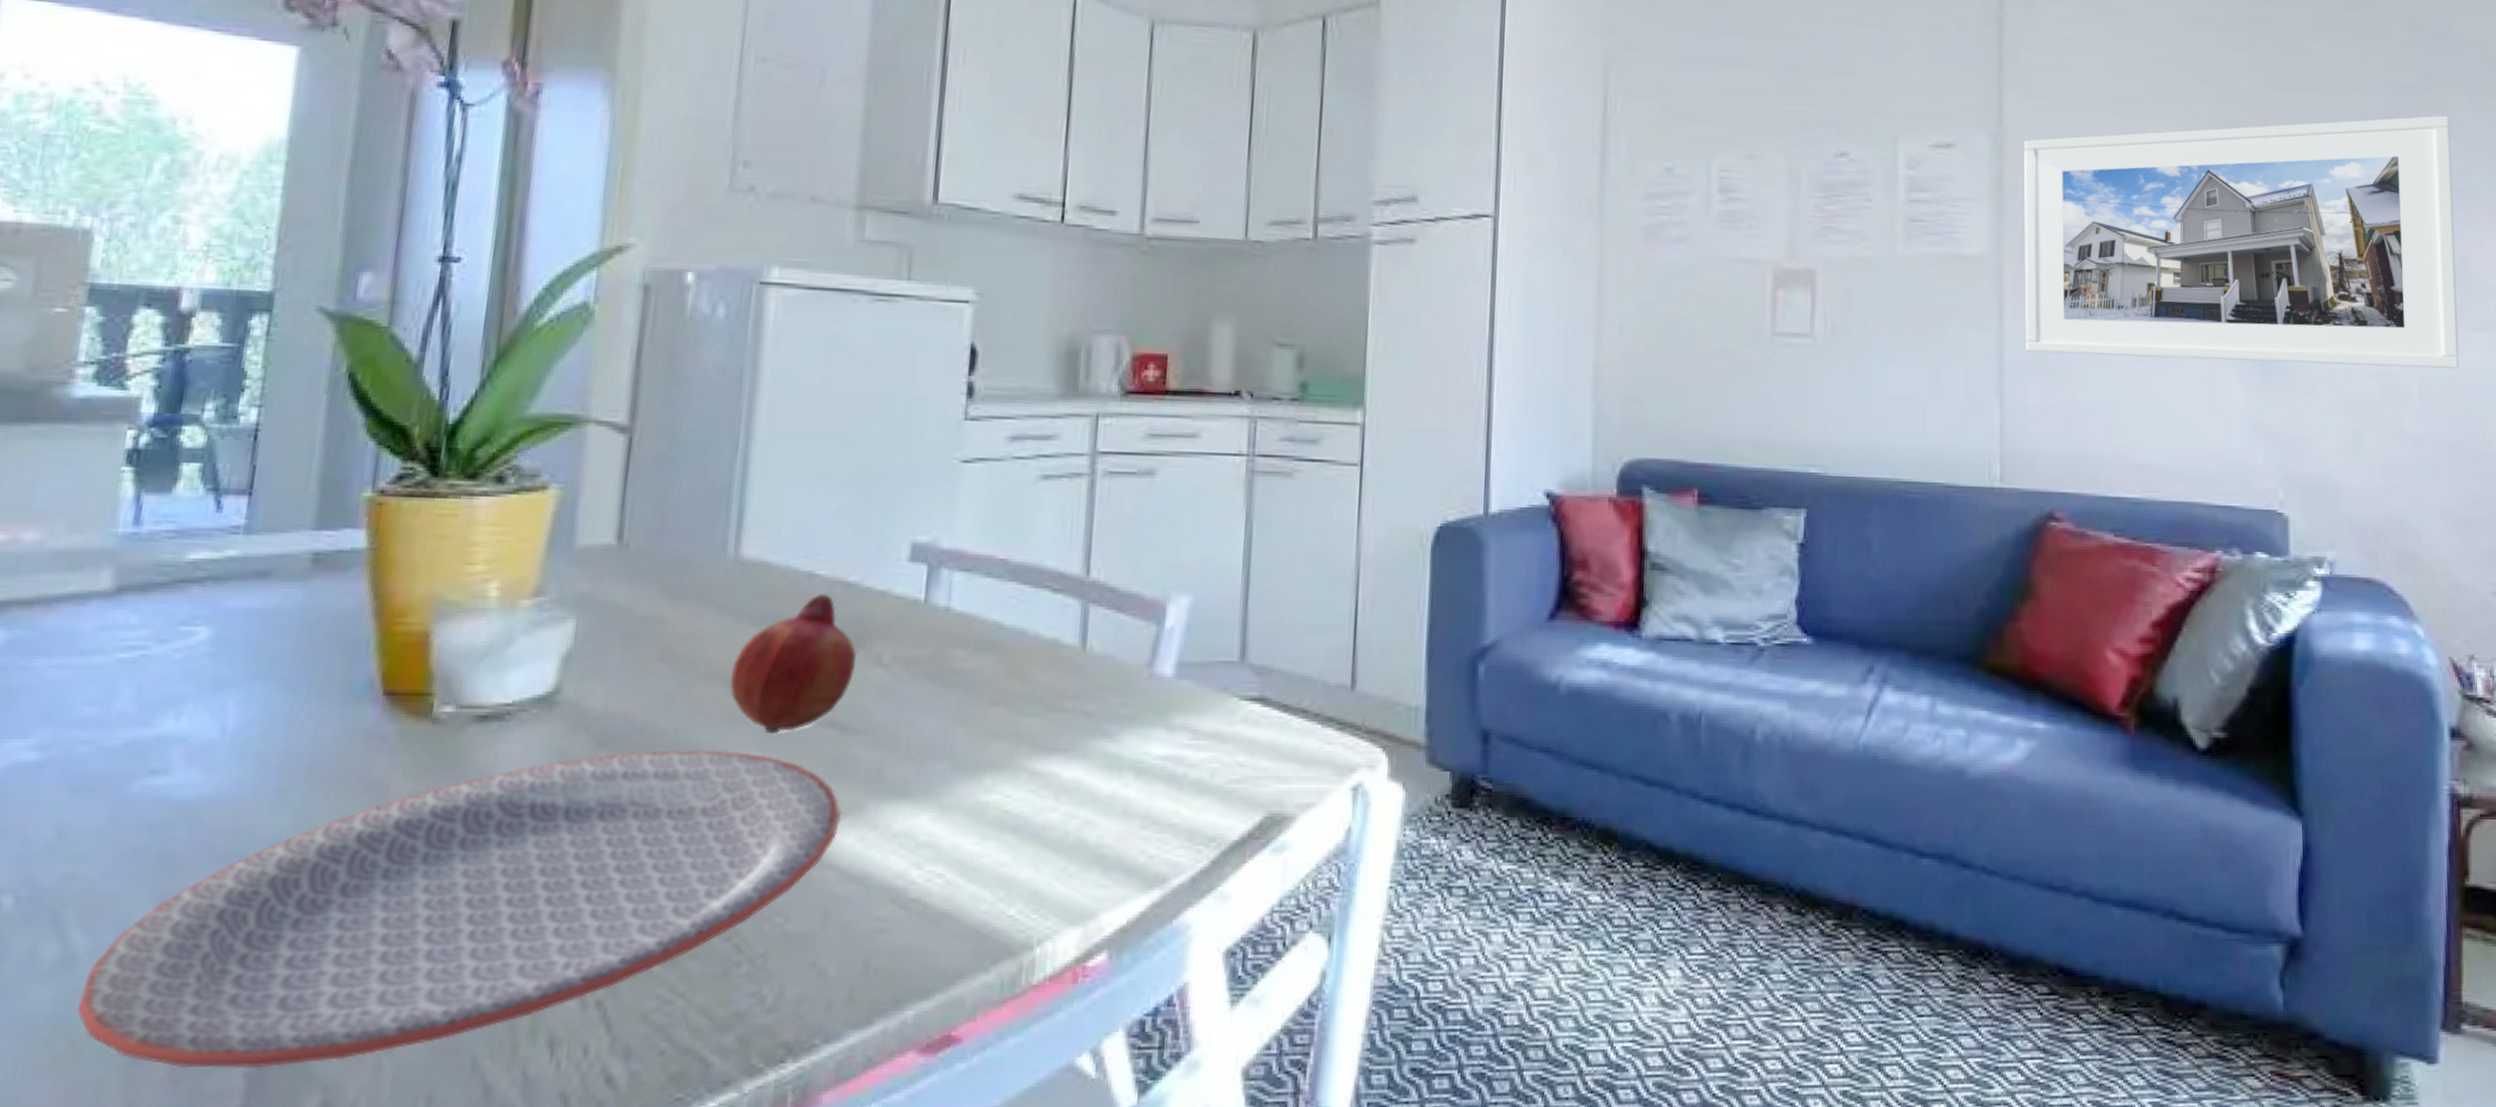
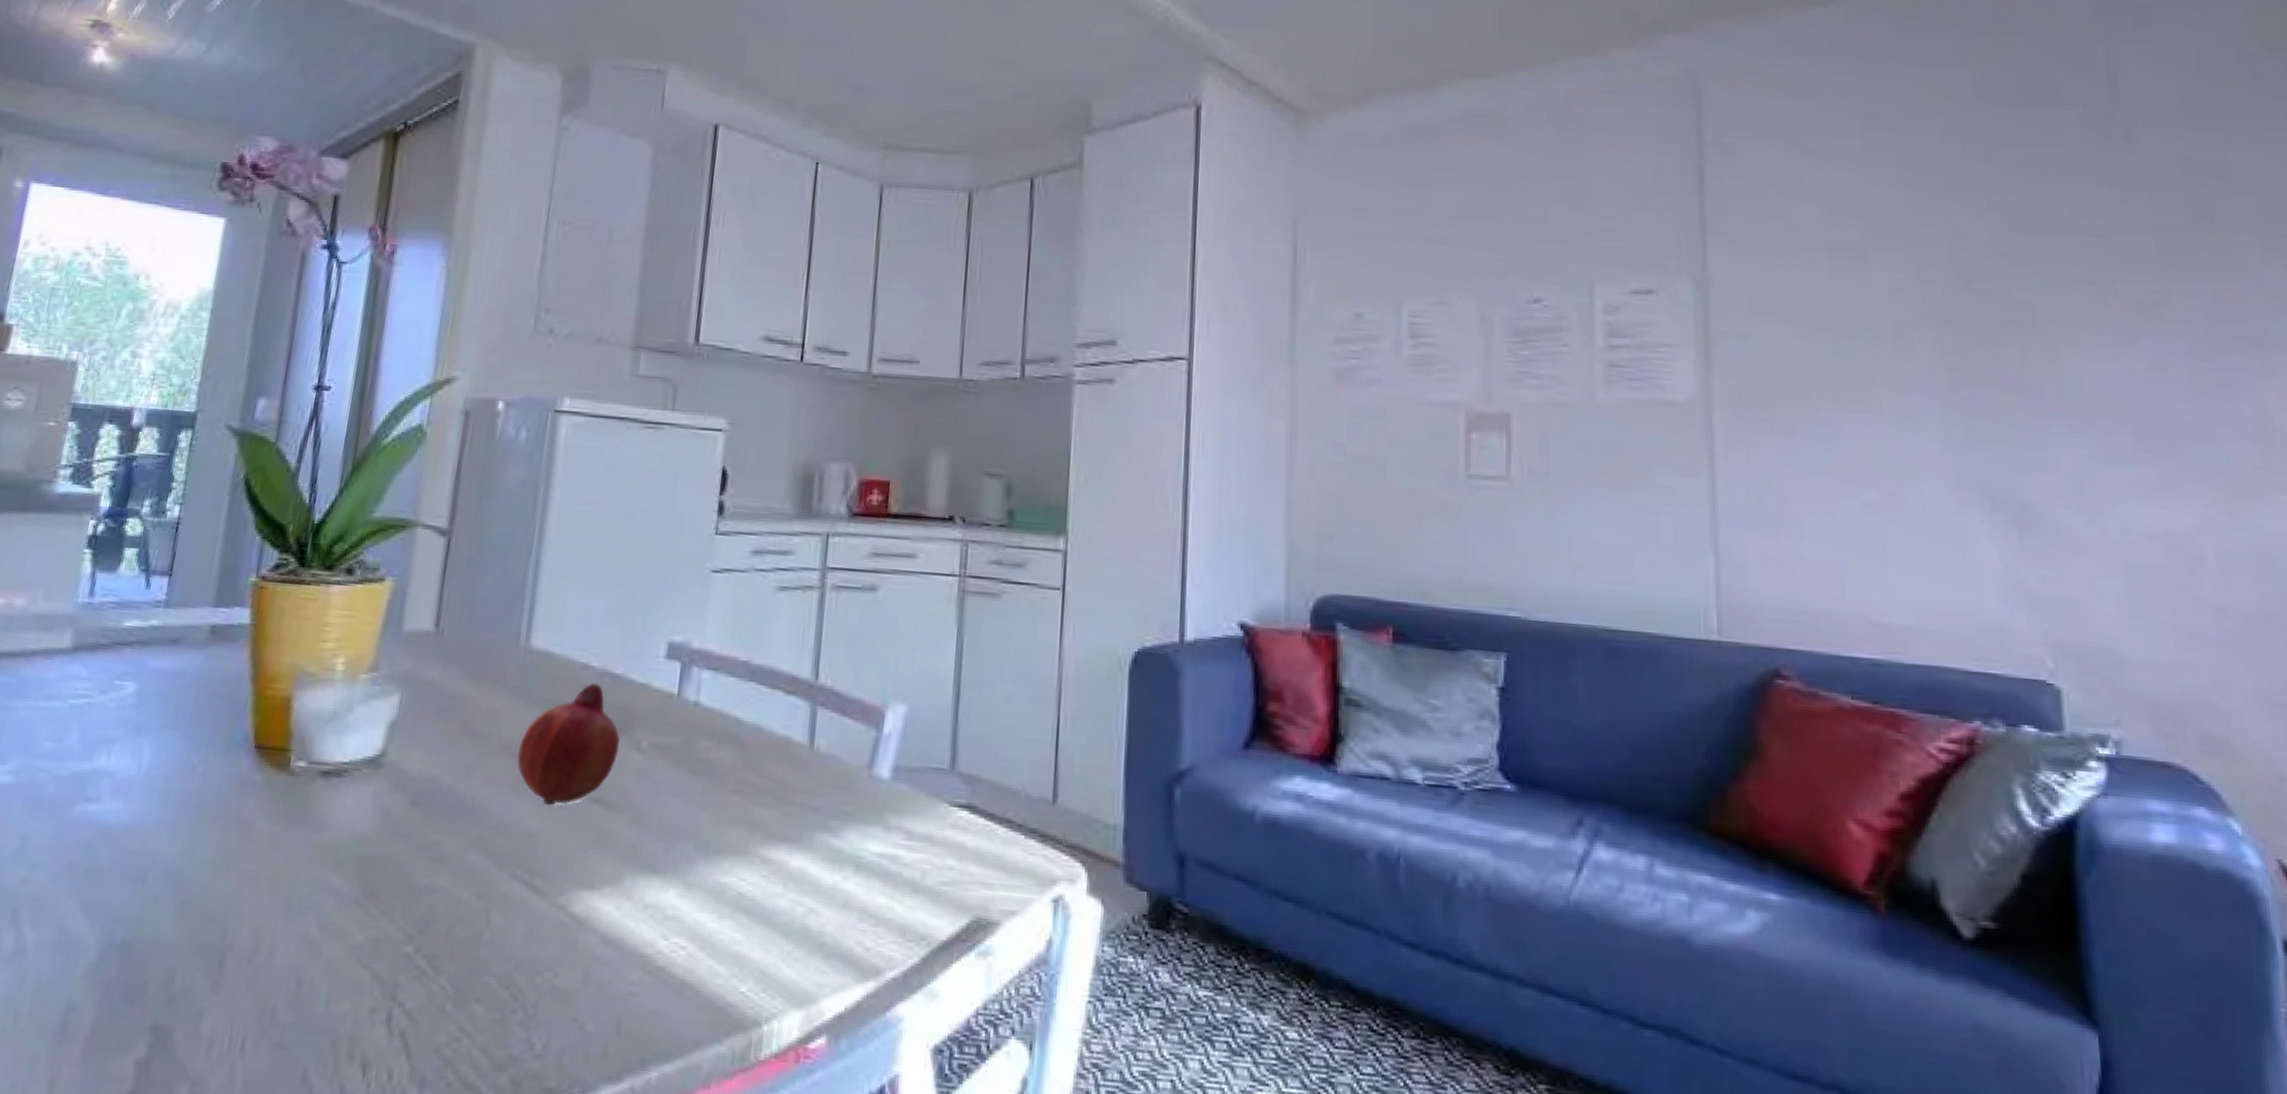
plate: present [76,750,842,1069] -> none [22,812,603,1060]
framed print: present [2023,115,2460,369] -> none [1730,257,2267,533]

